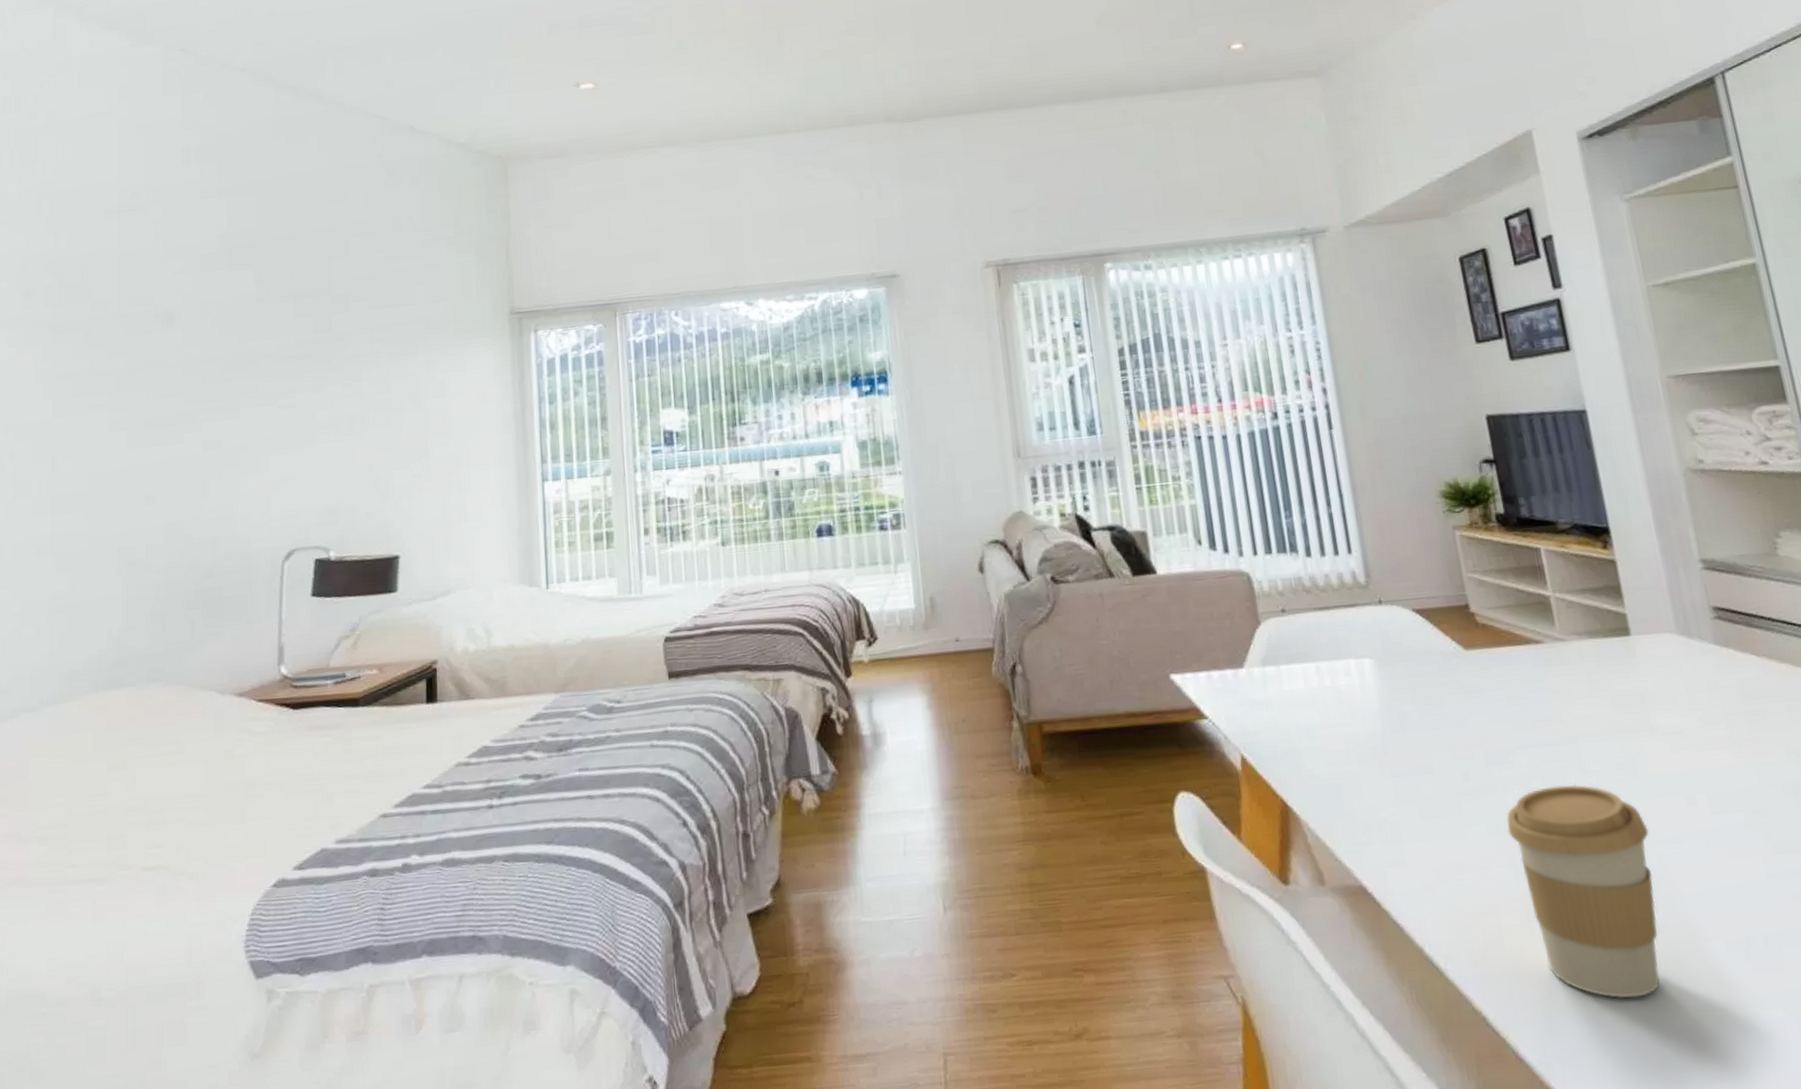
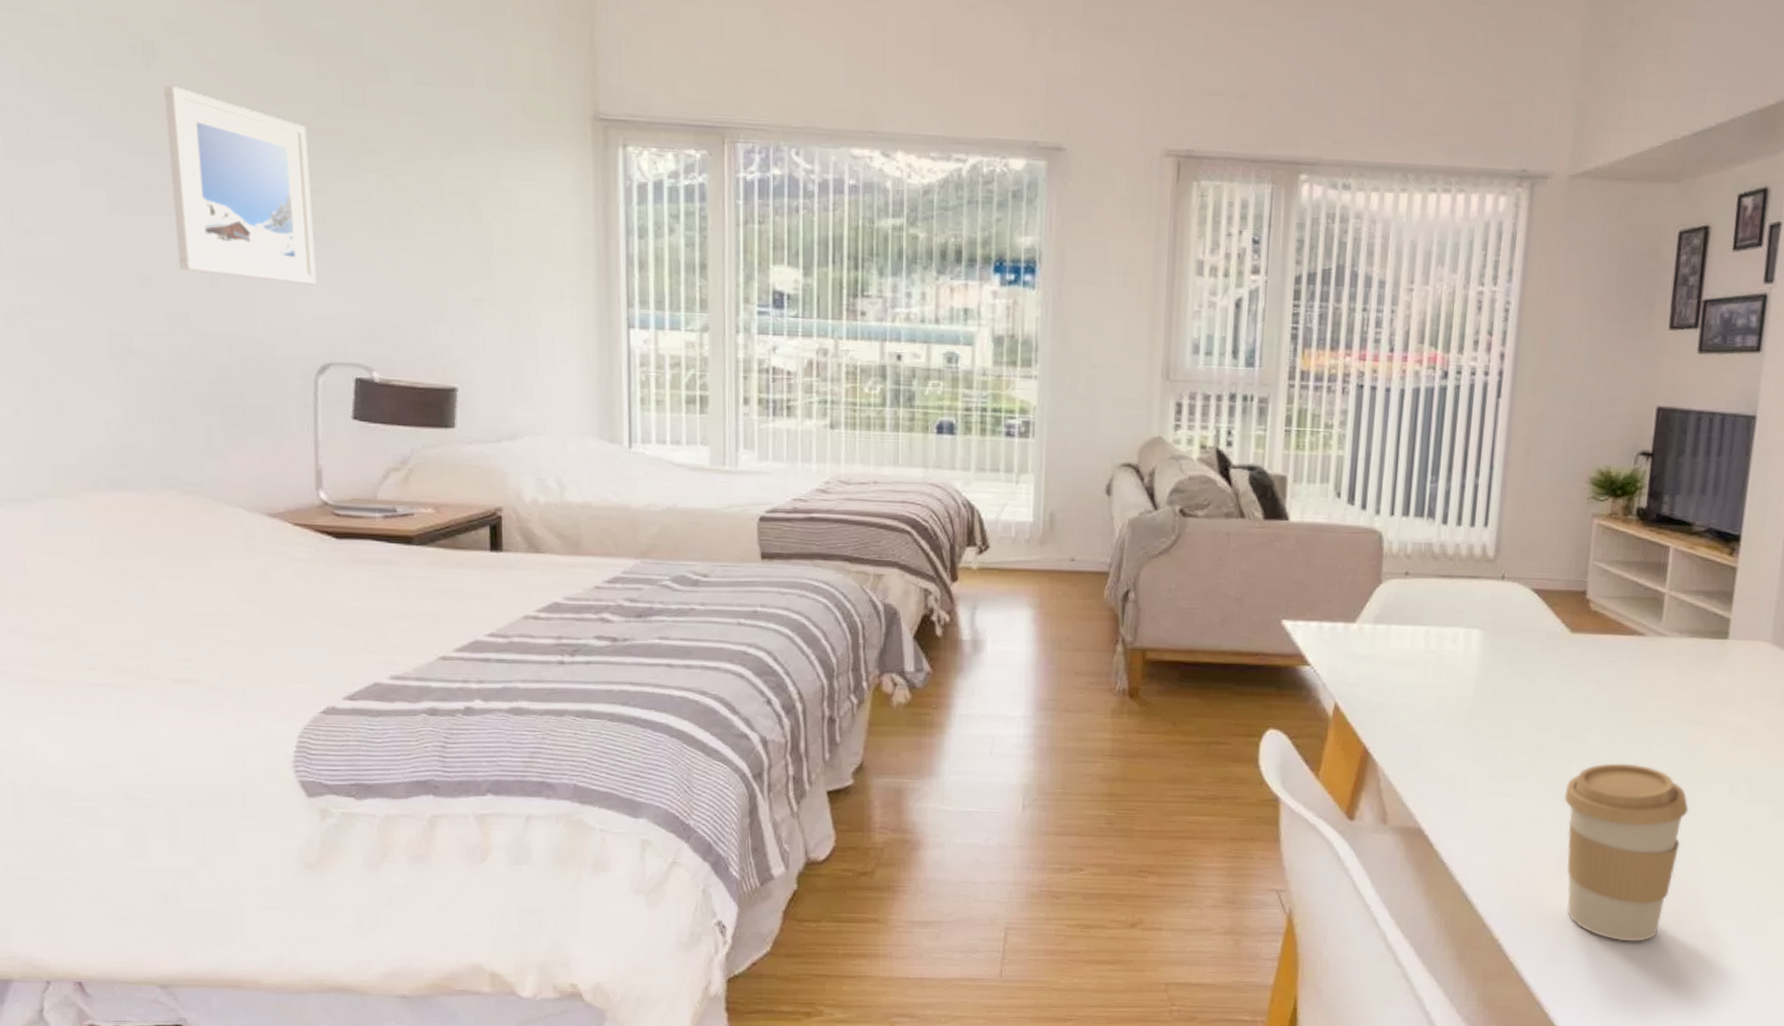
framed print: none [178,340,288,487] -> present [164,85,317,285]

